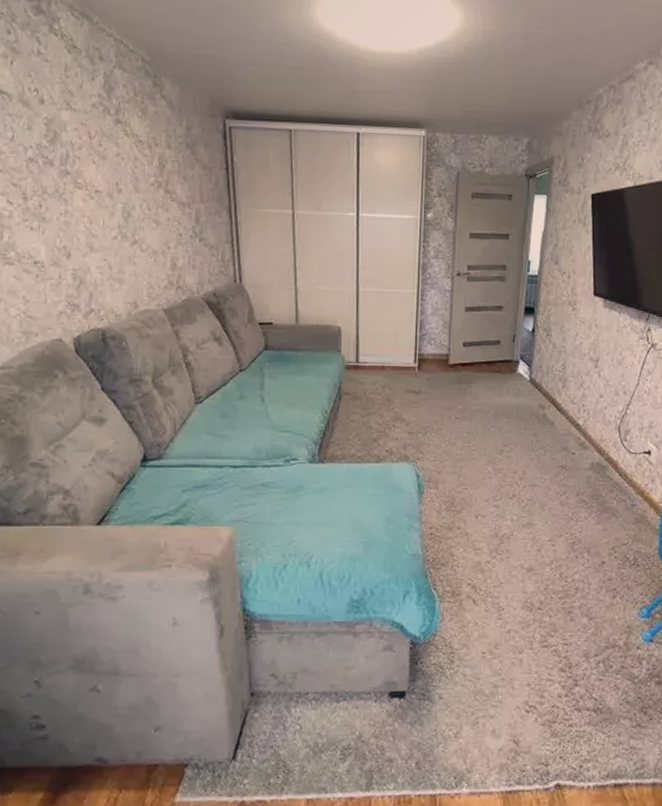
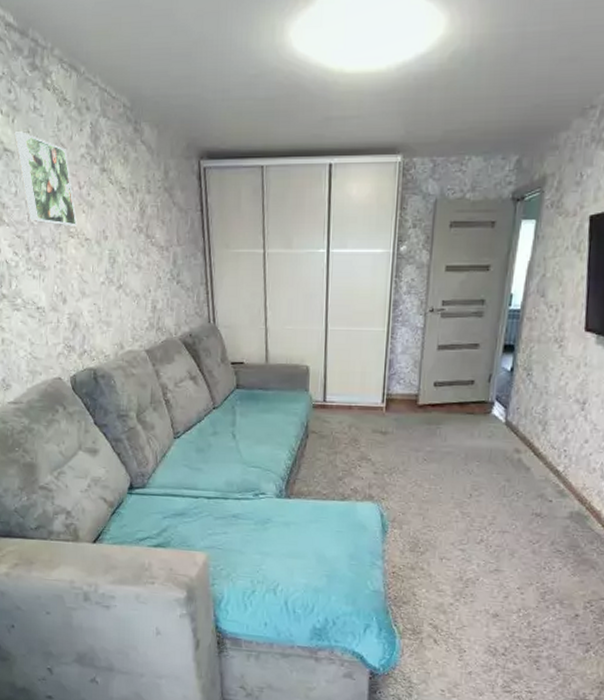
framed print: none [12,74,86,177] -> present [14,131,78,226]

